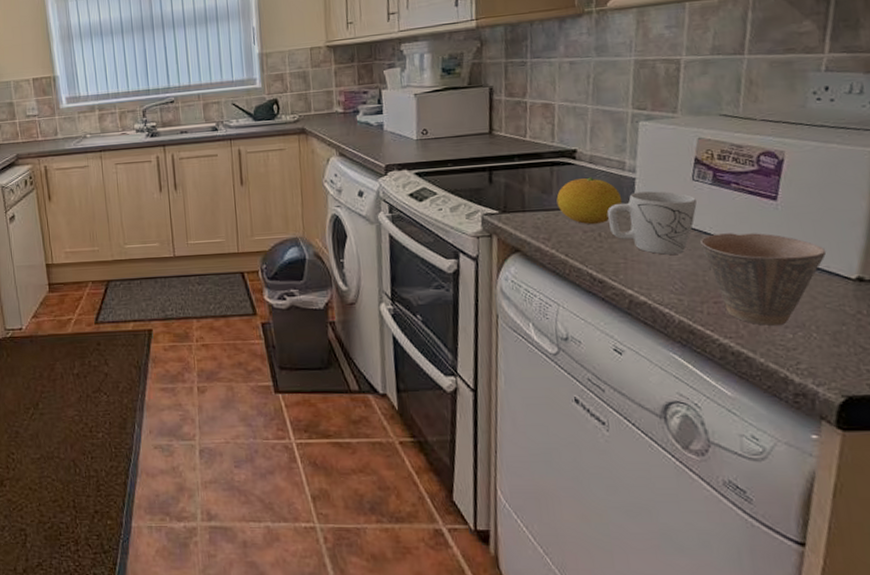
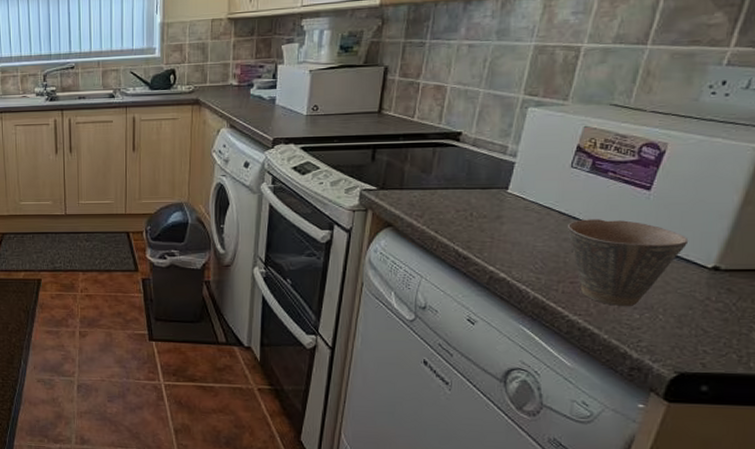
fruit: present [556,177,623,225] -> none [435,159,499,205]
mug: present [606,191,697,255] -> none [481,176,571,236]

